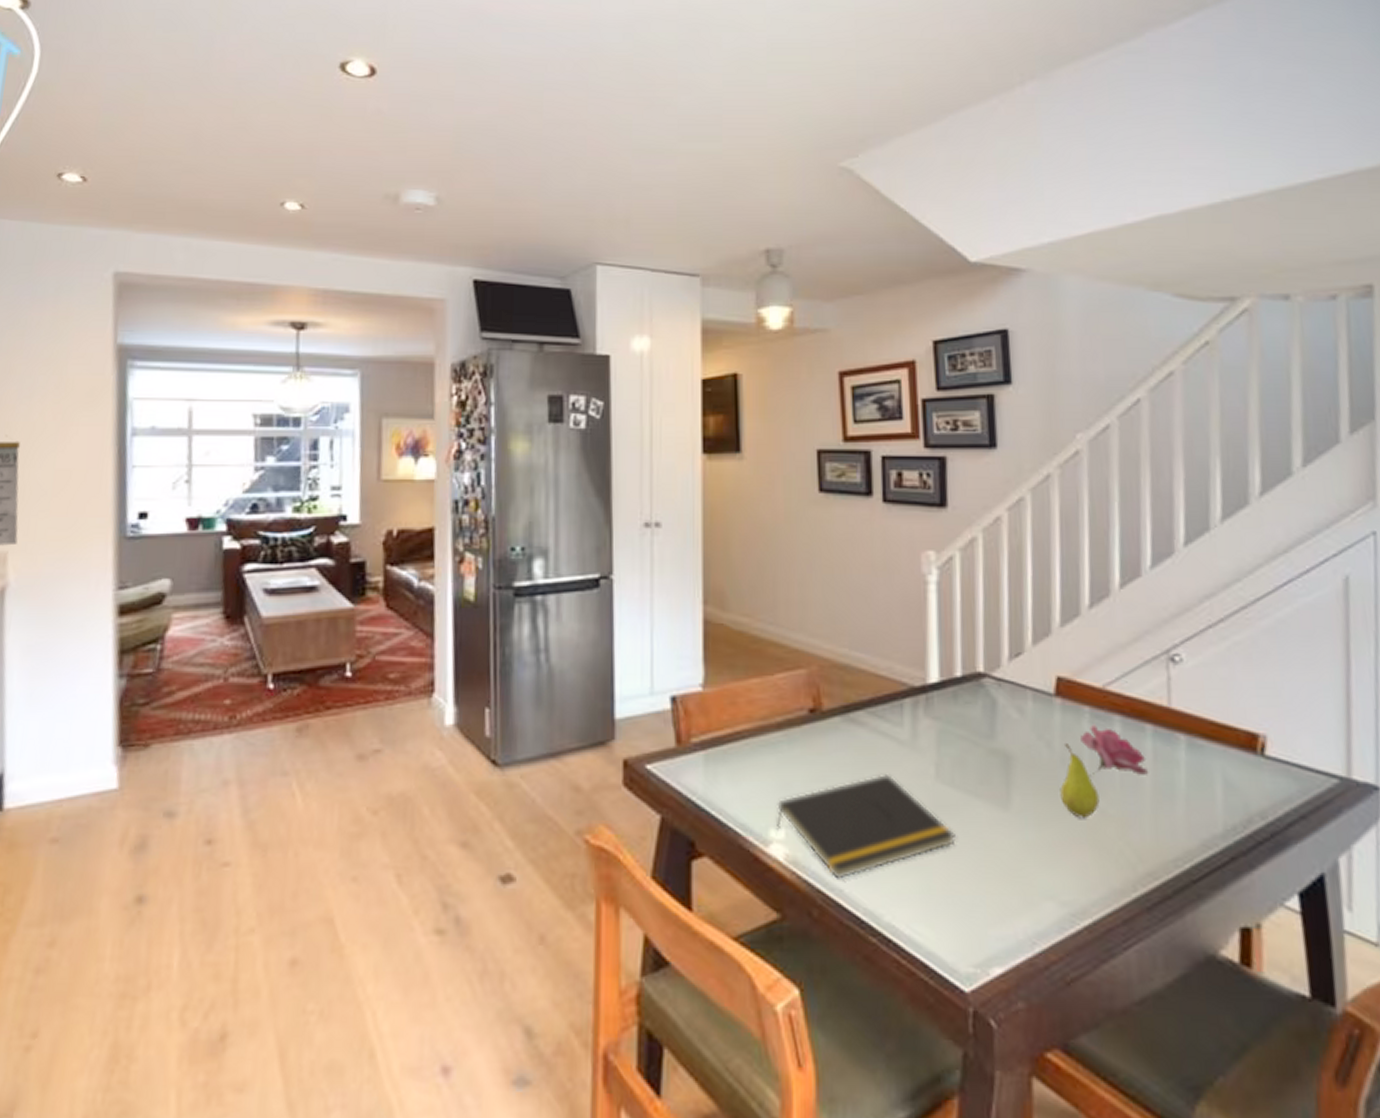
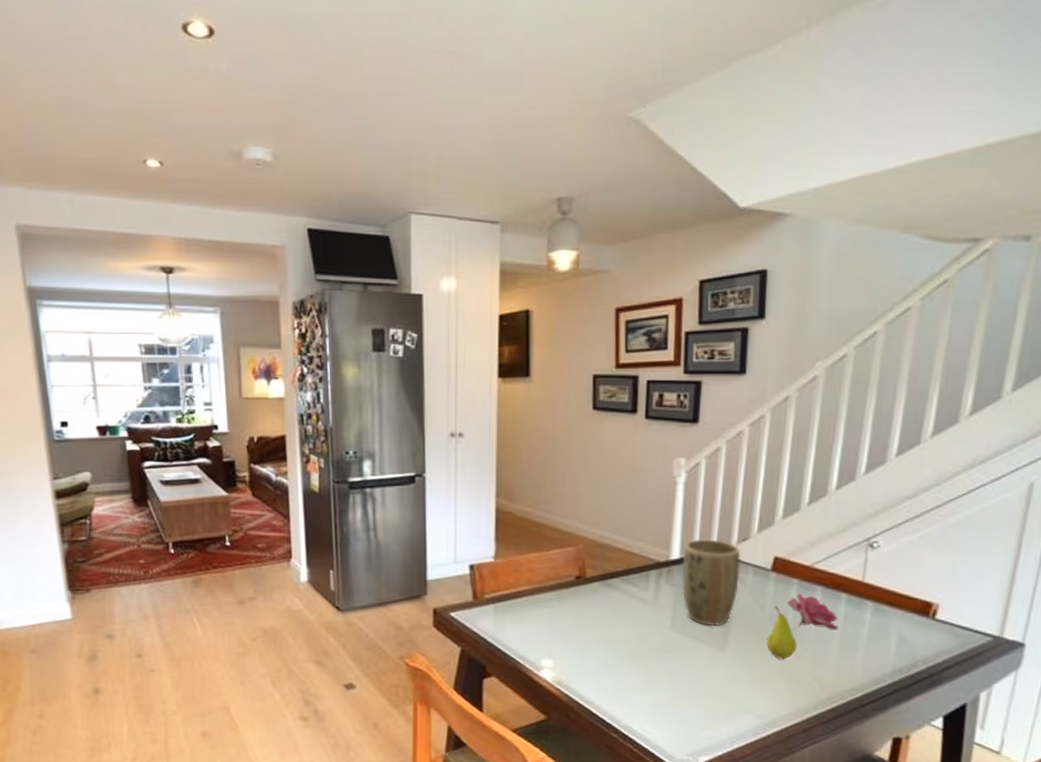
notepad: present [777,773,956,879] -> none [547,623,682,695]
plant pot: none [943,655,1017,775] -> present [681,539,741,627]

